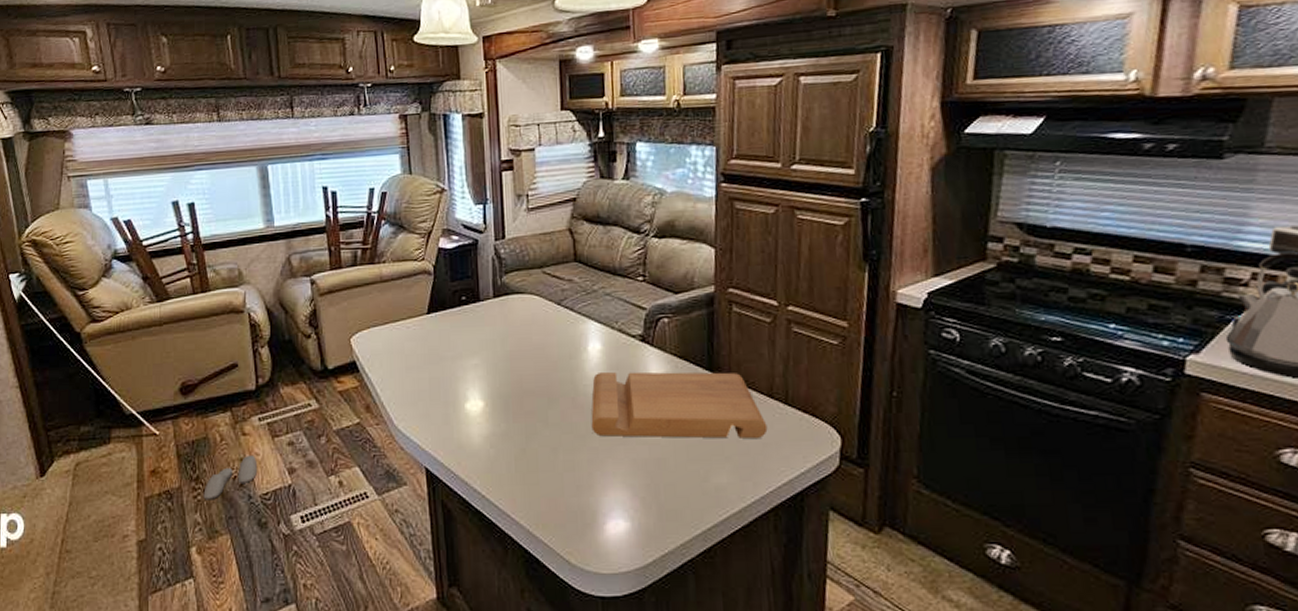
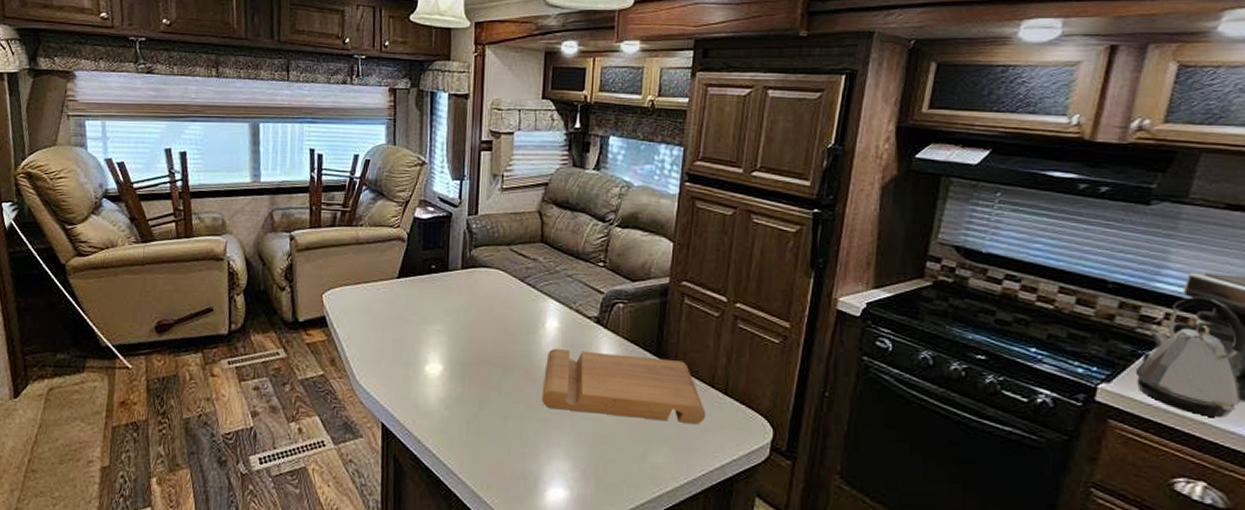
slippers: present [203,456,258,500] -> none [168,396,223,435]

